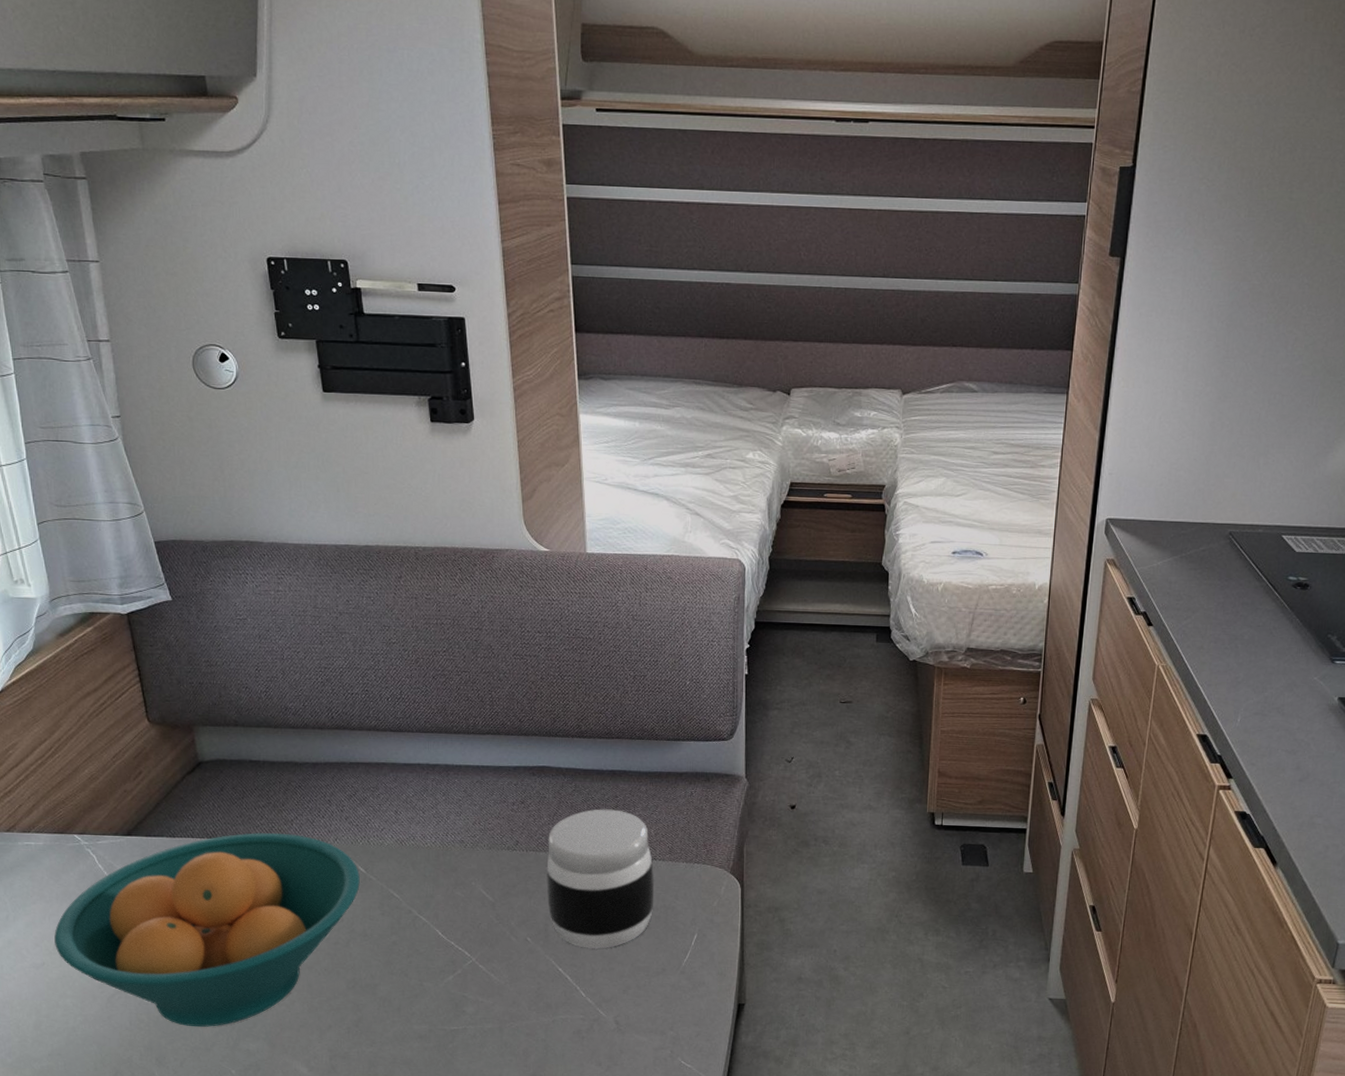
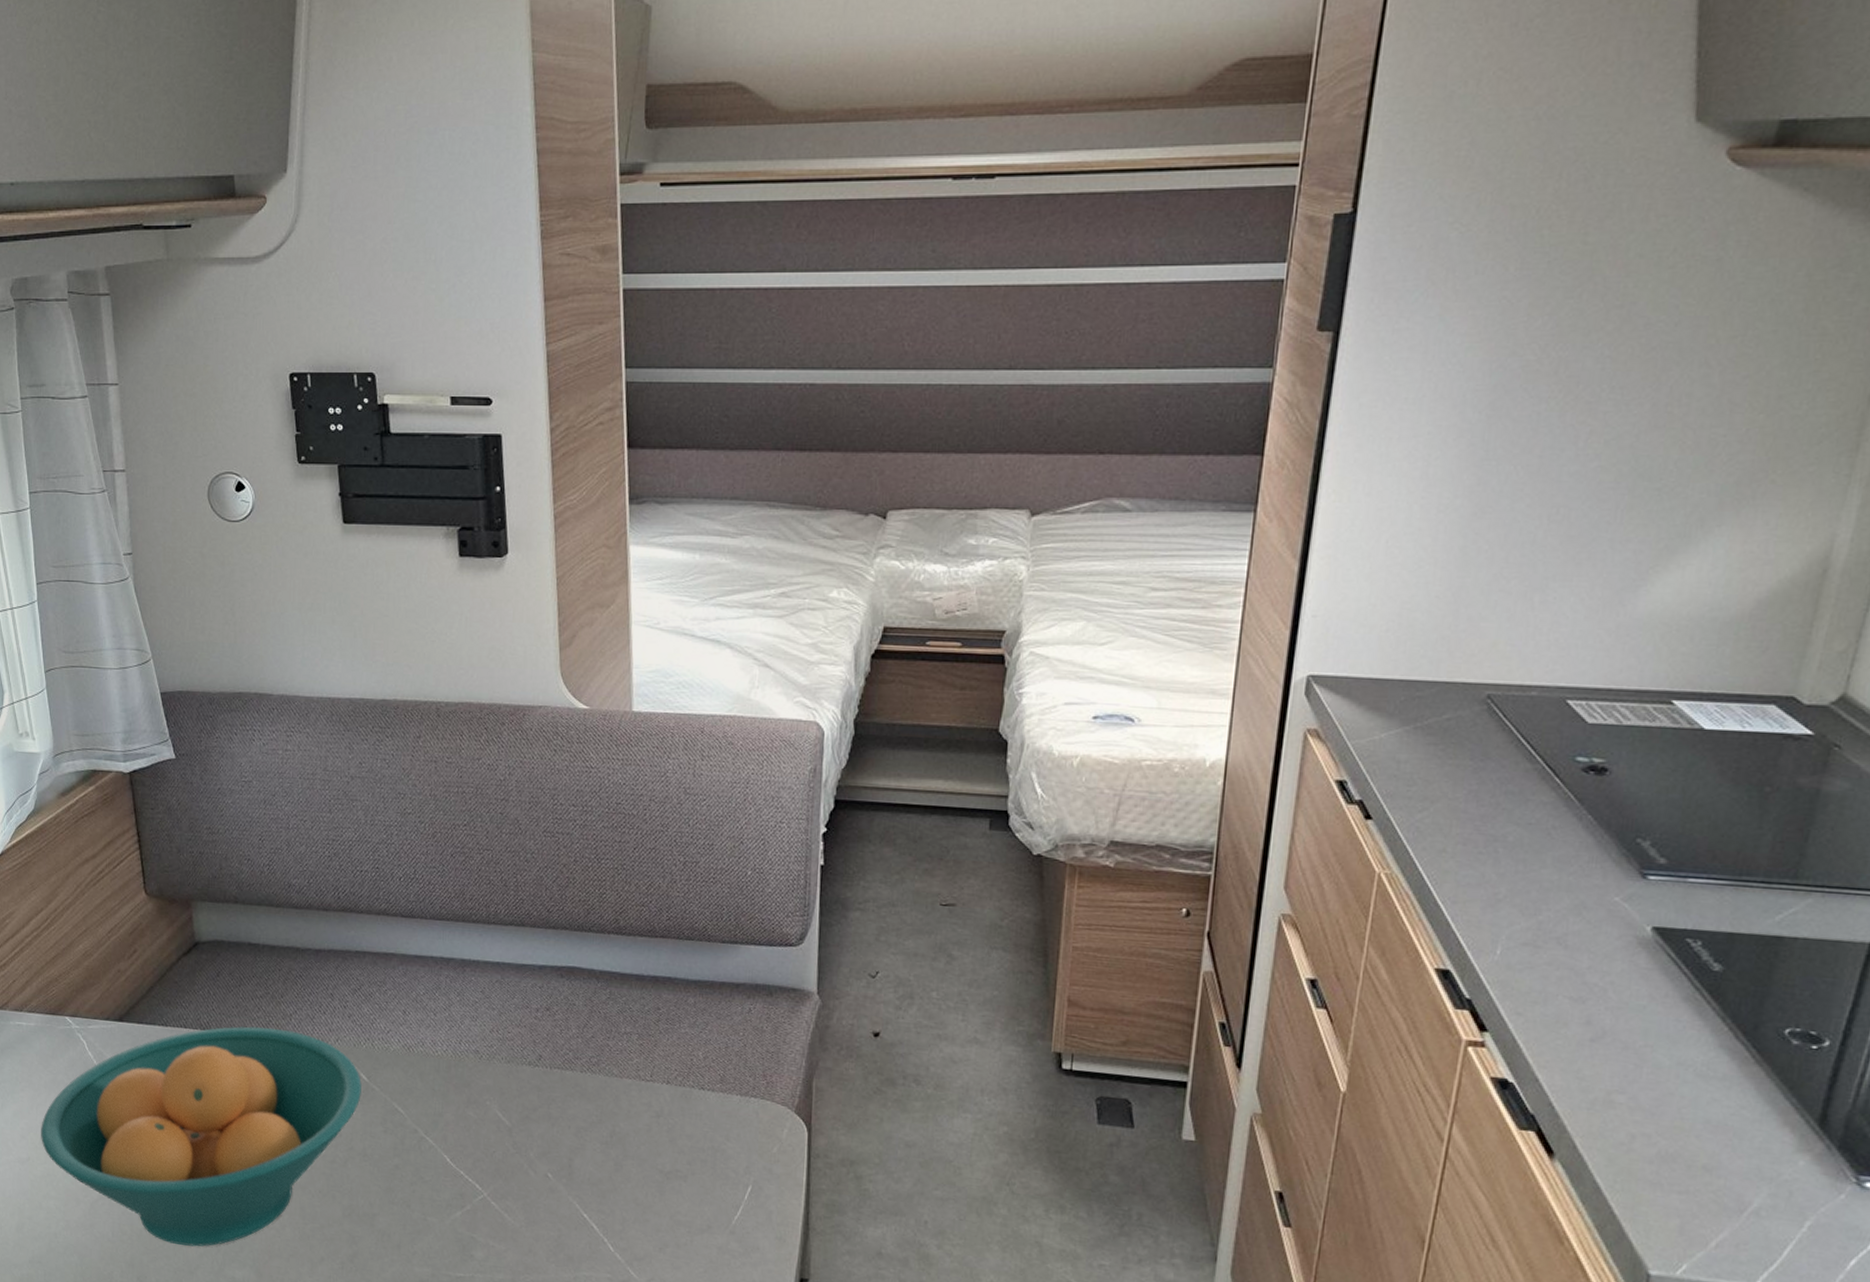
jar: present [545,809,655,950] -> none [571,1022,702,1195]

